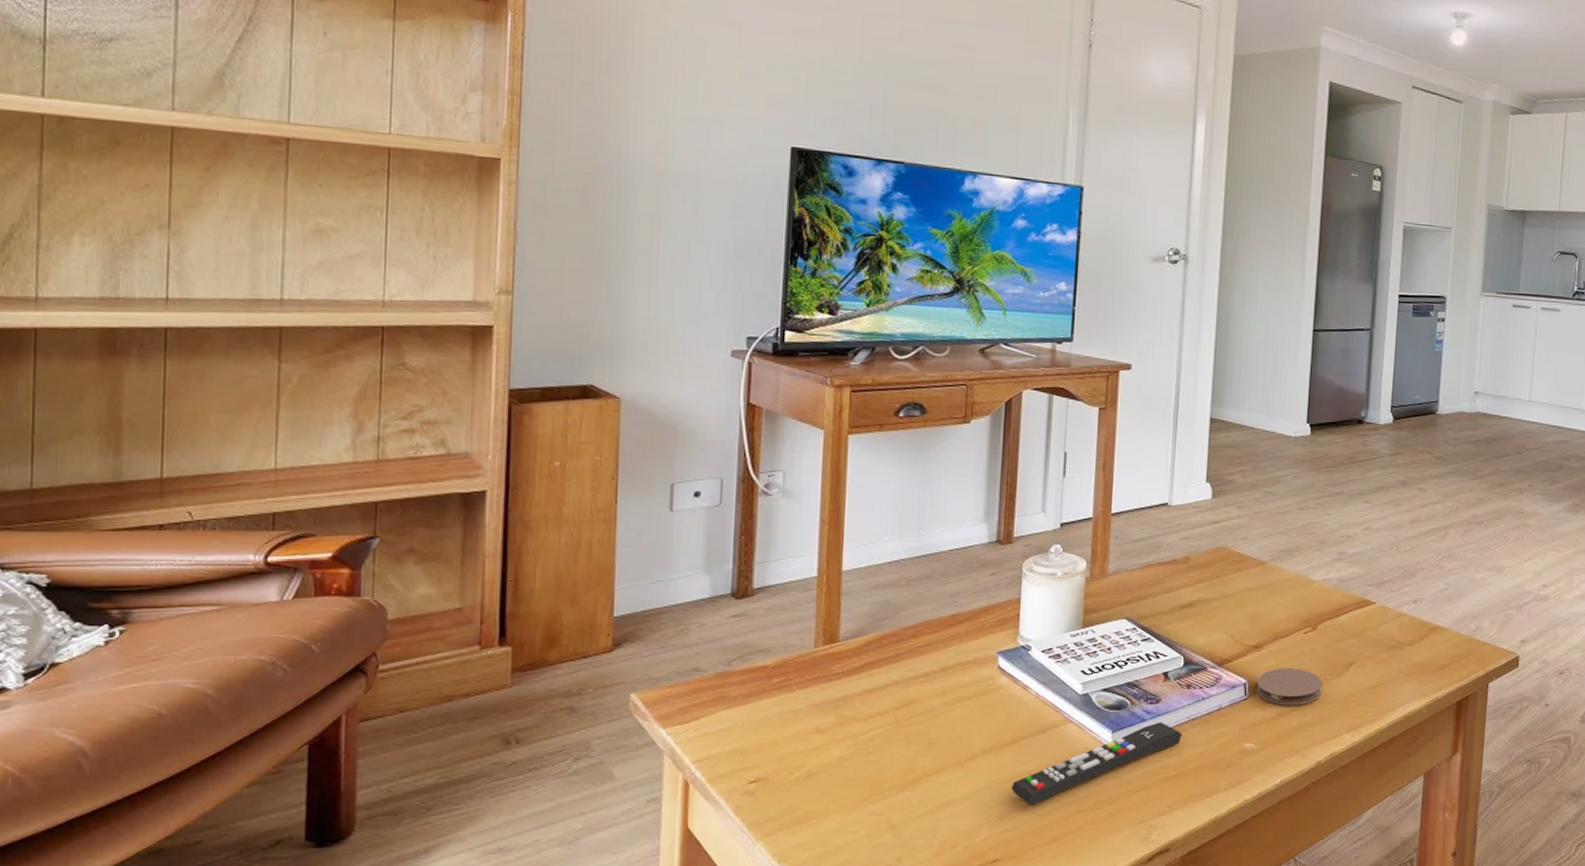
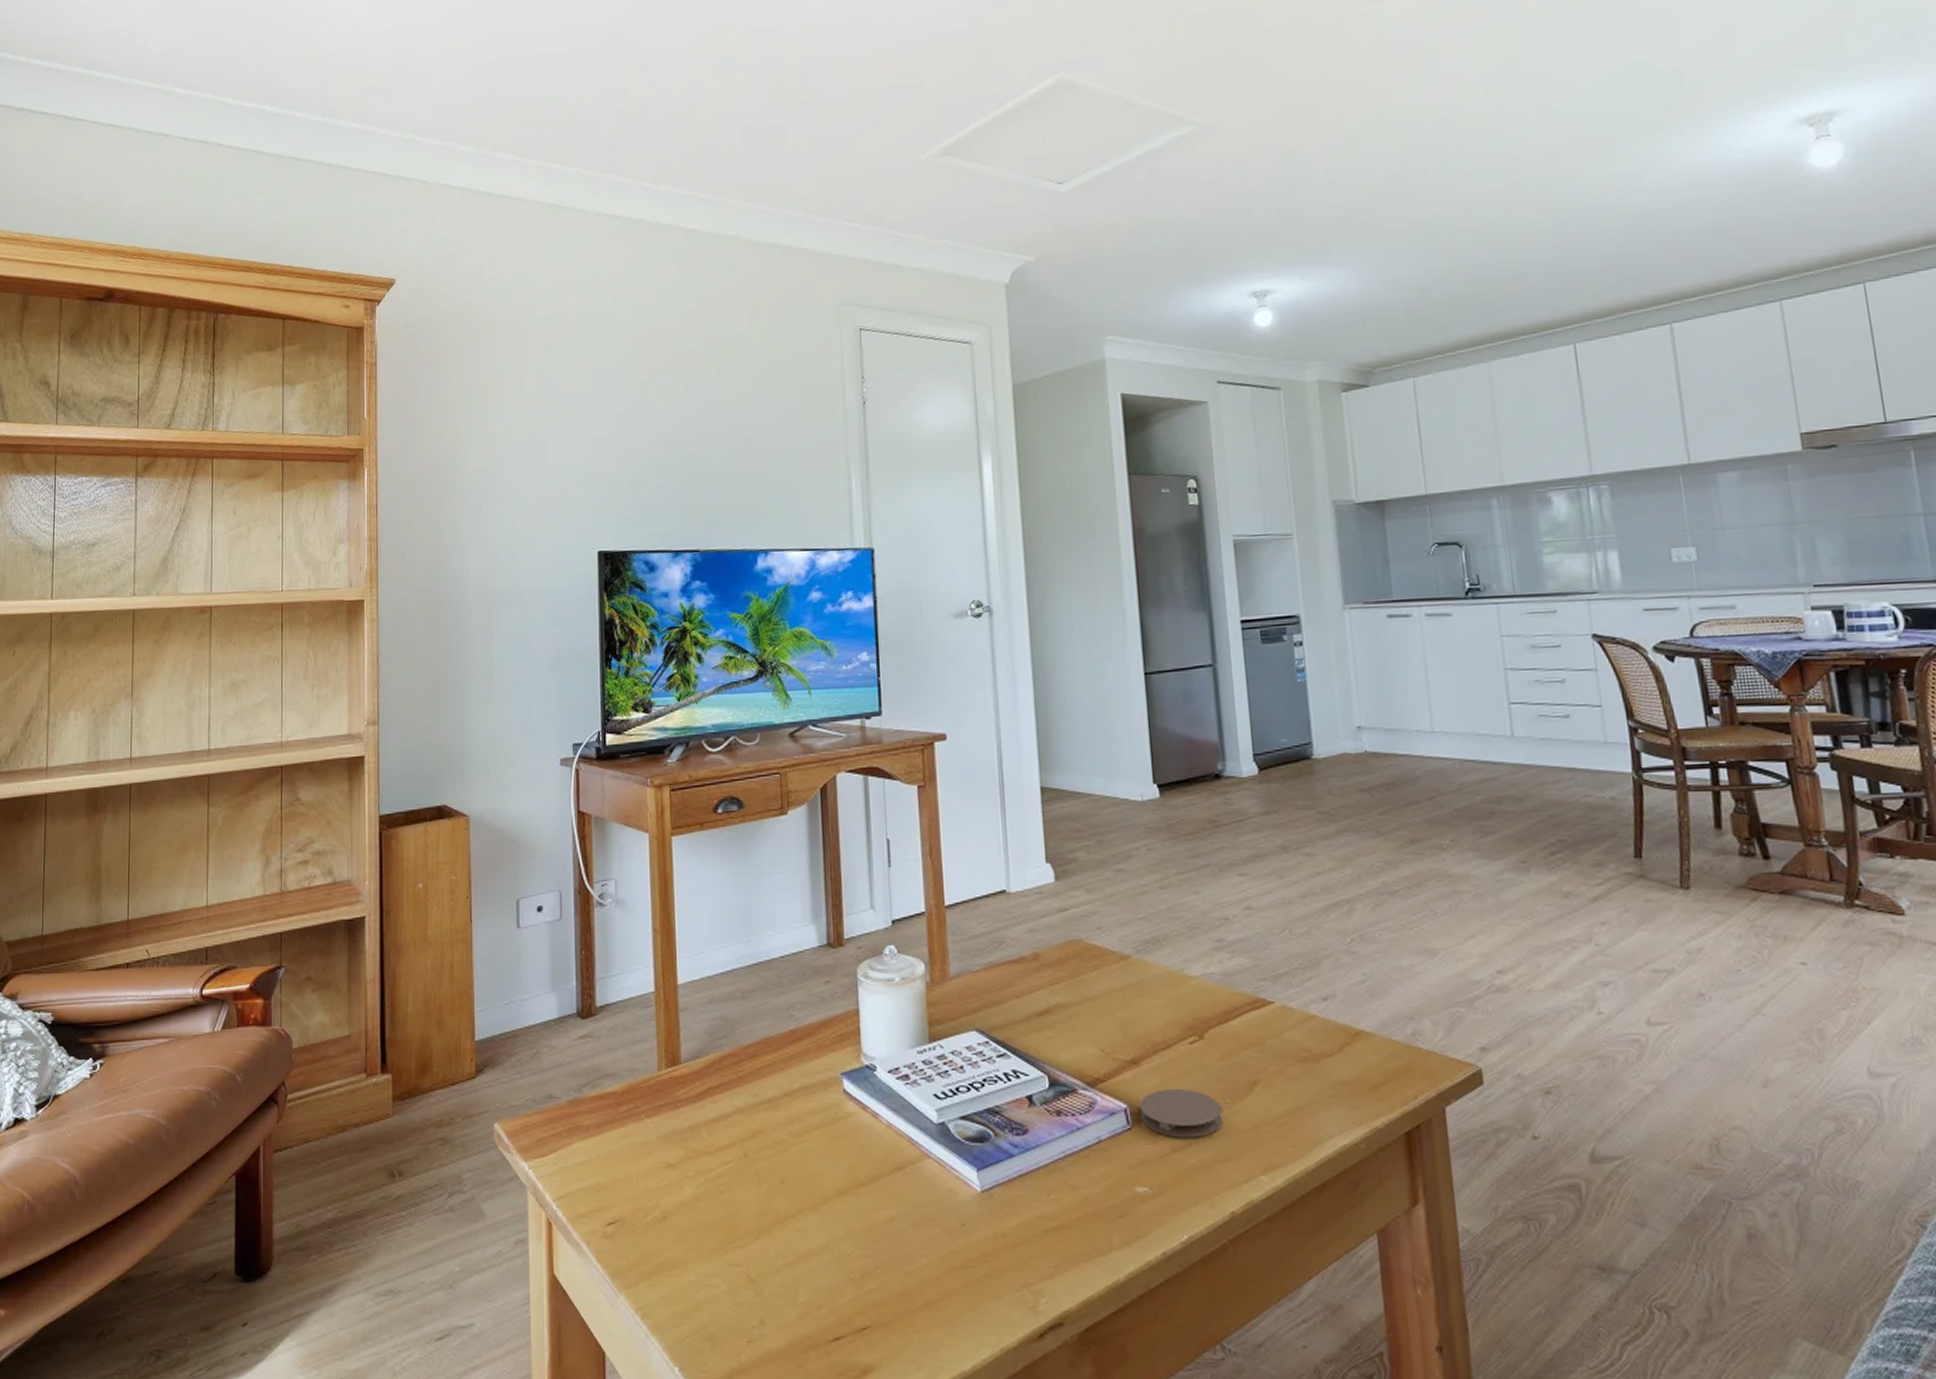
remote control: present [1011,722,1183,805] -> none [872,1158,1059,1260]

